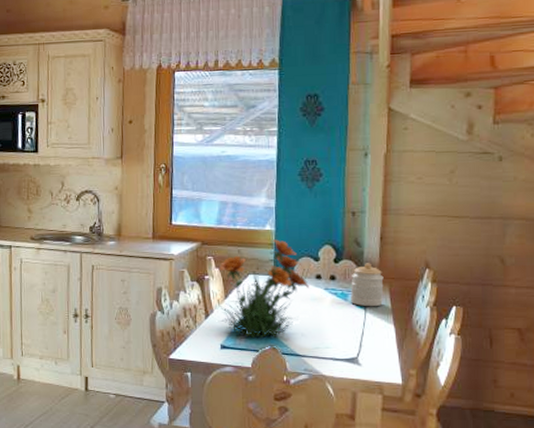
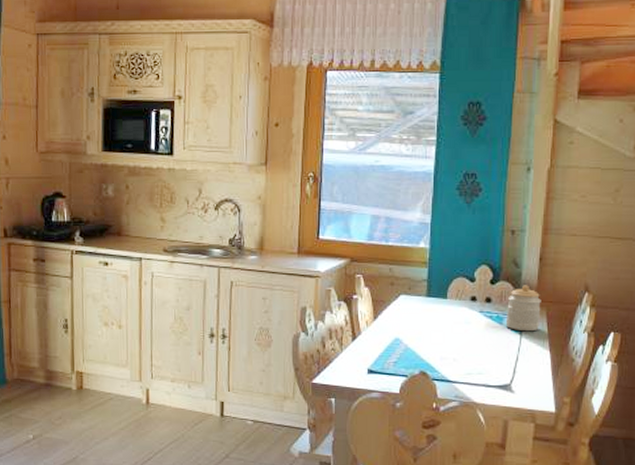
flower plant: present [219,239,309,338] -> none [366,258,463,362]

